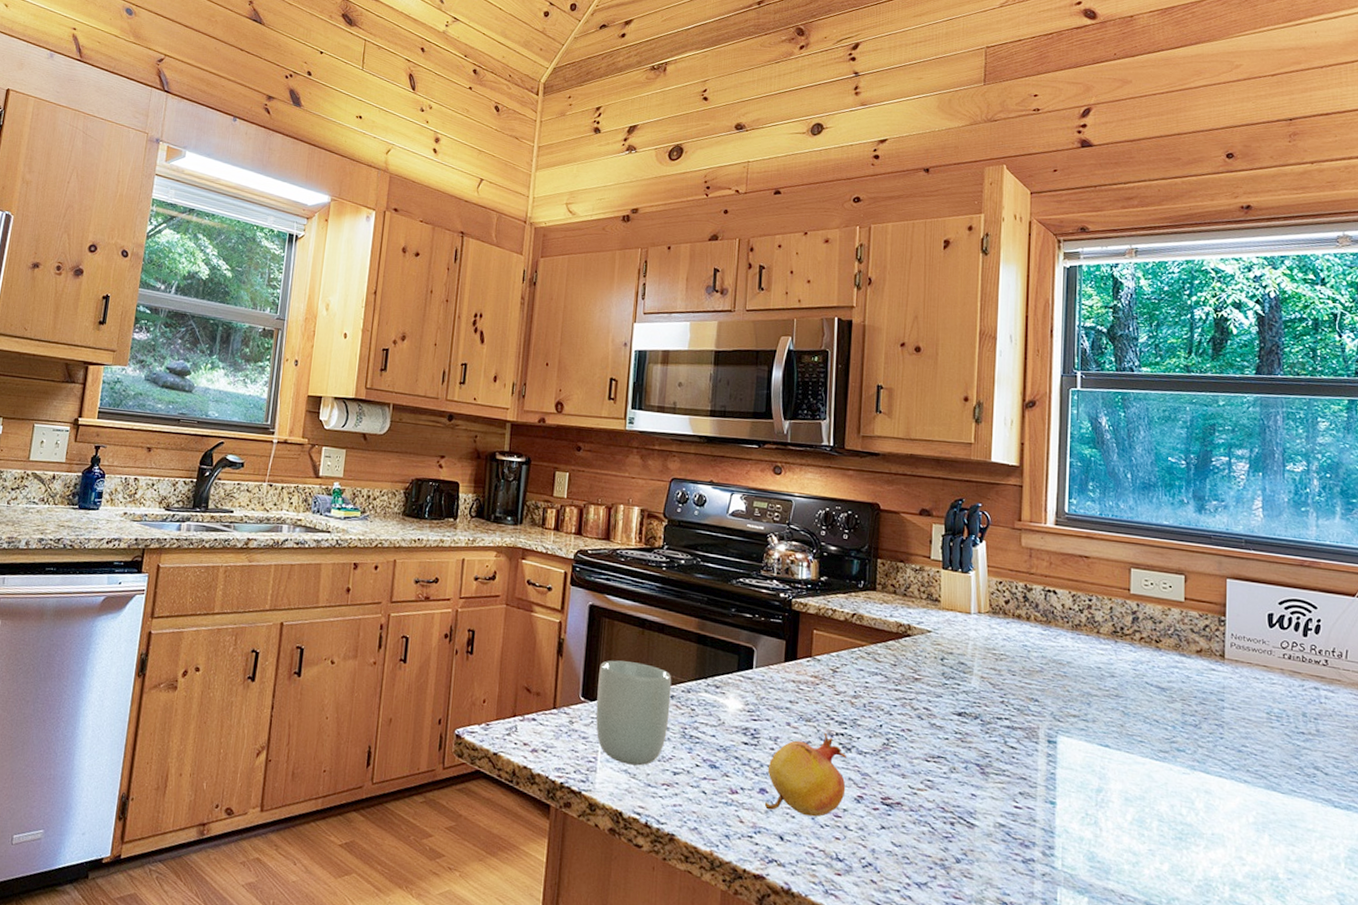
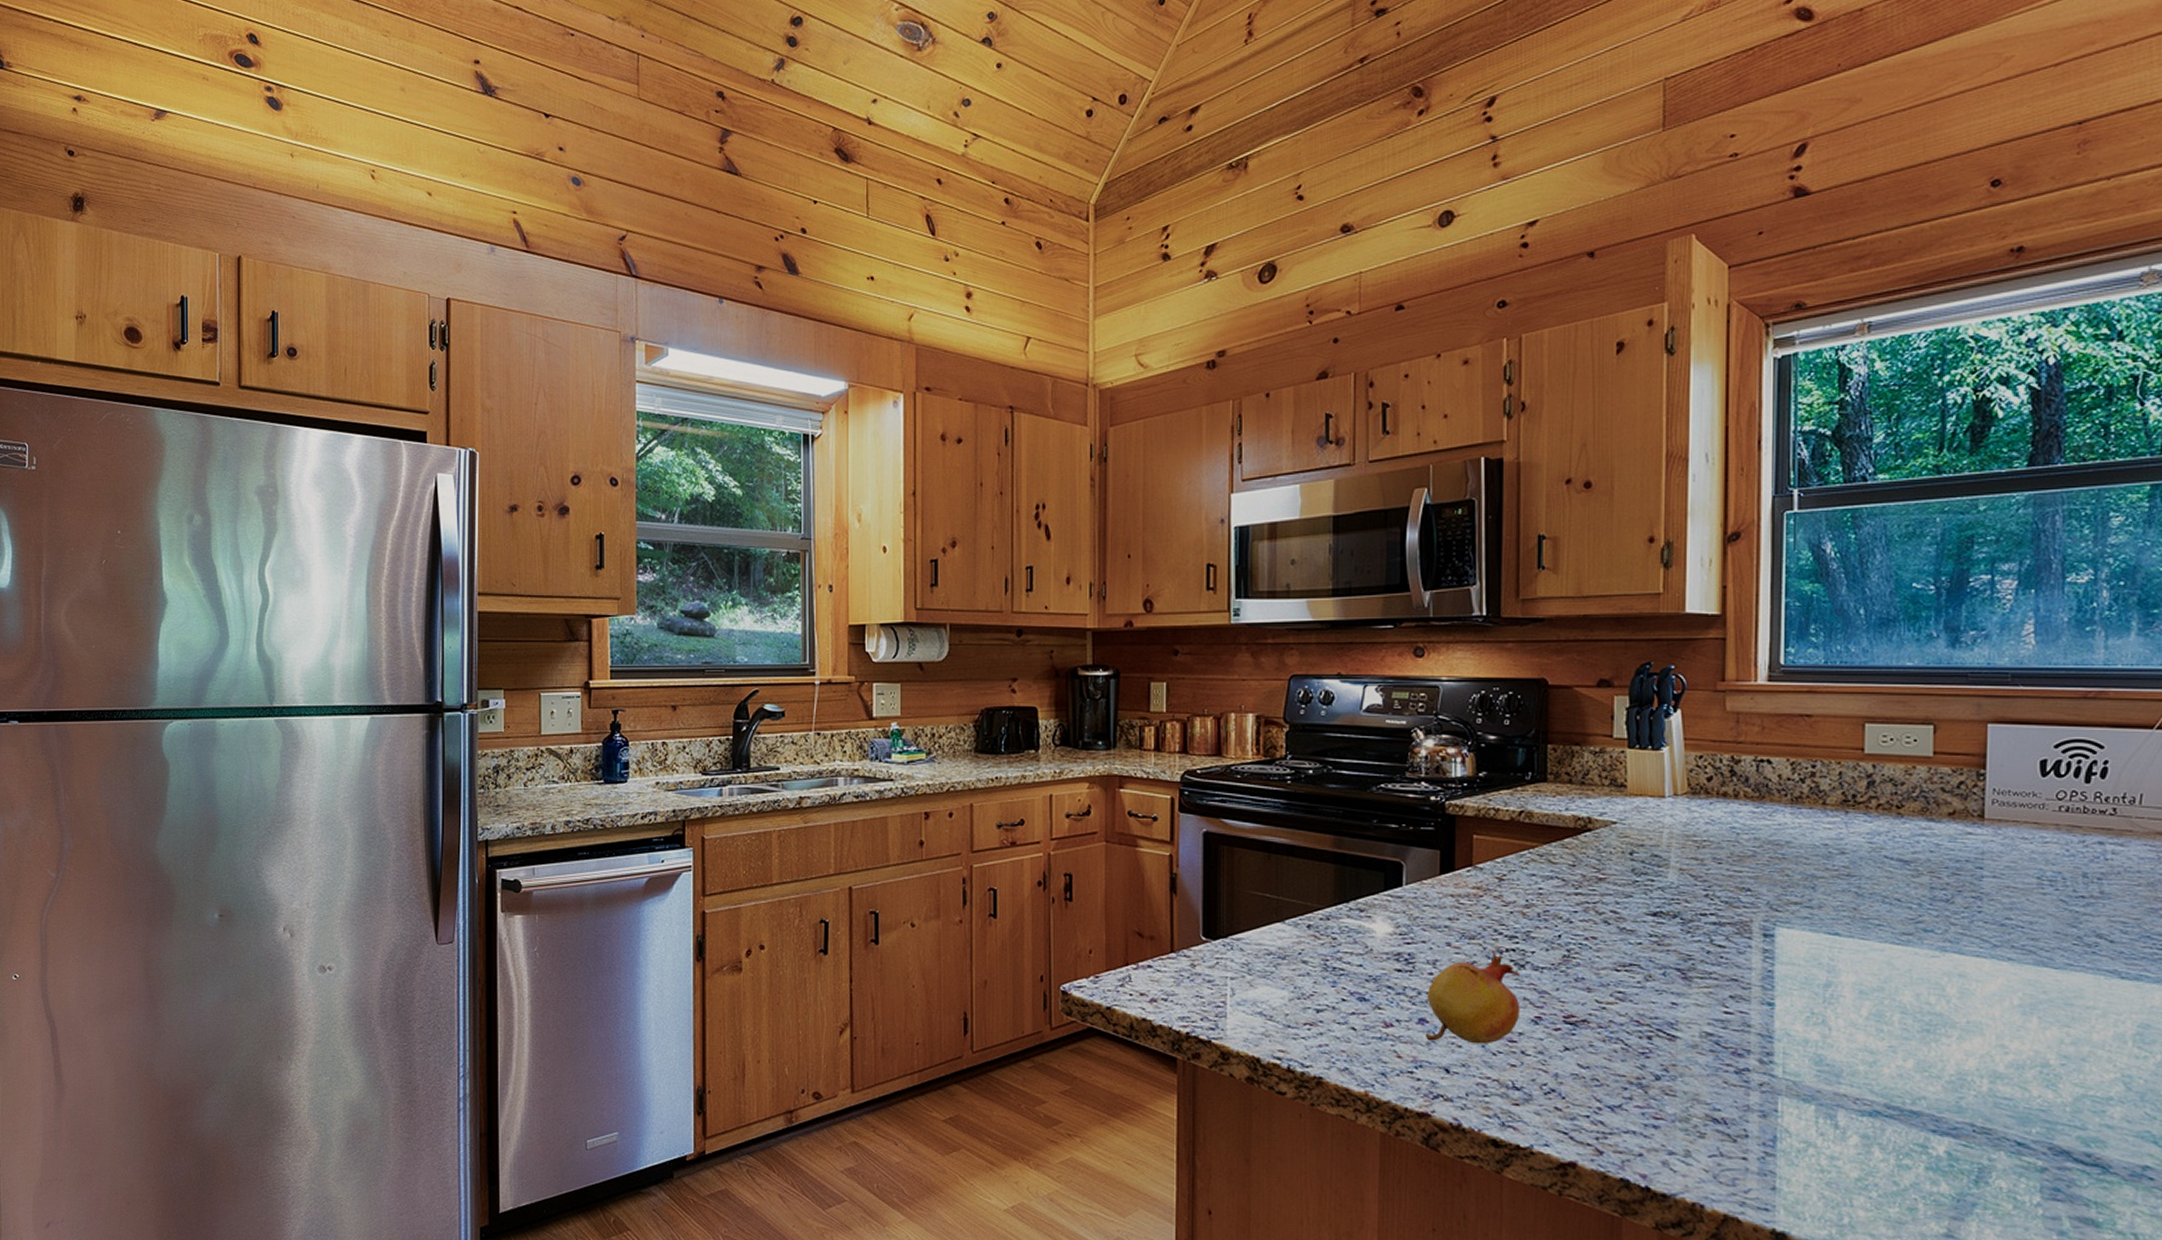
cup: present [595,660,672,766] -> none [1221,892,1307,1006]

